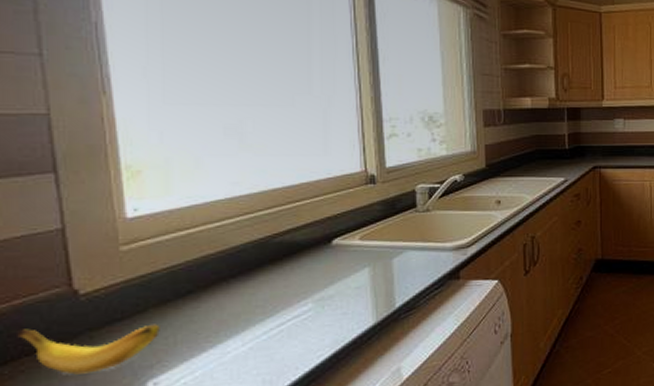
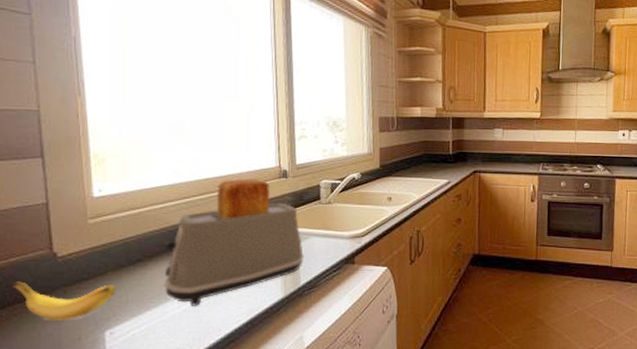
toaster: none [220,186,400,343] -> present [163,178,305,306]

